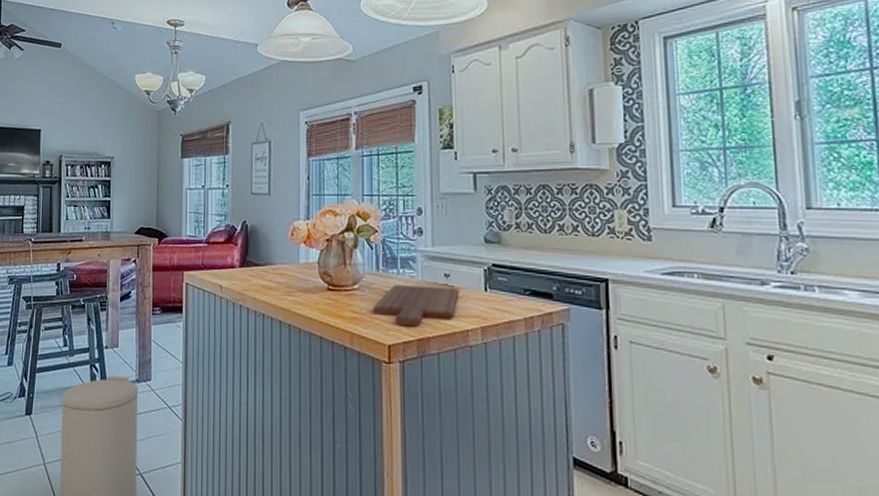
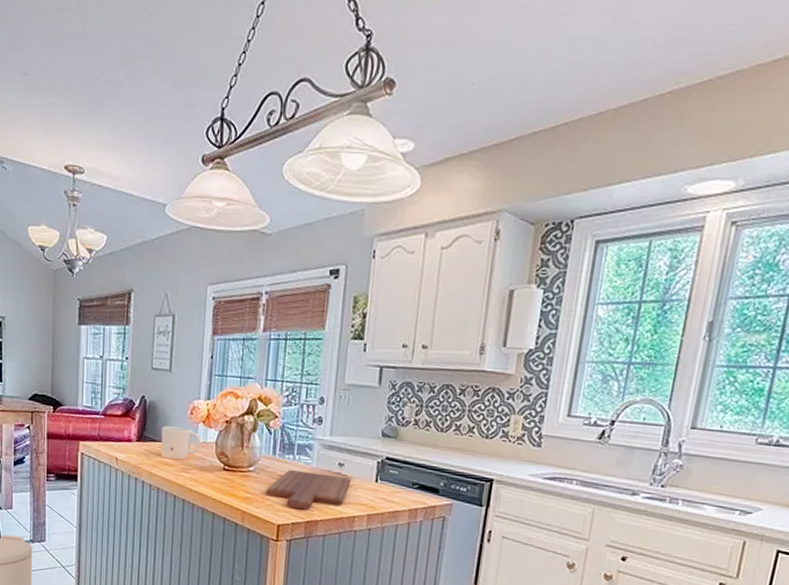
mug: none [264,248,302,283] -> present [161,425,200,461]

